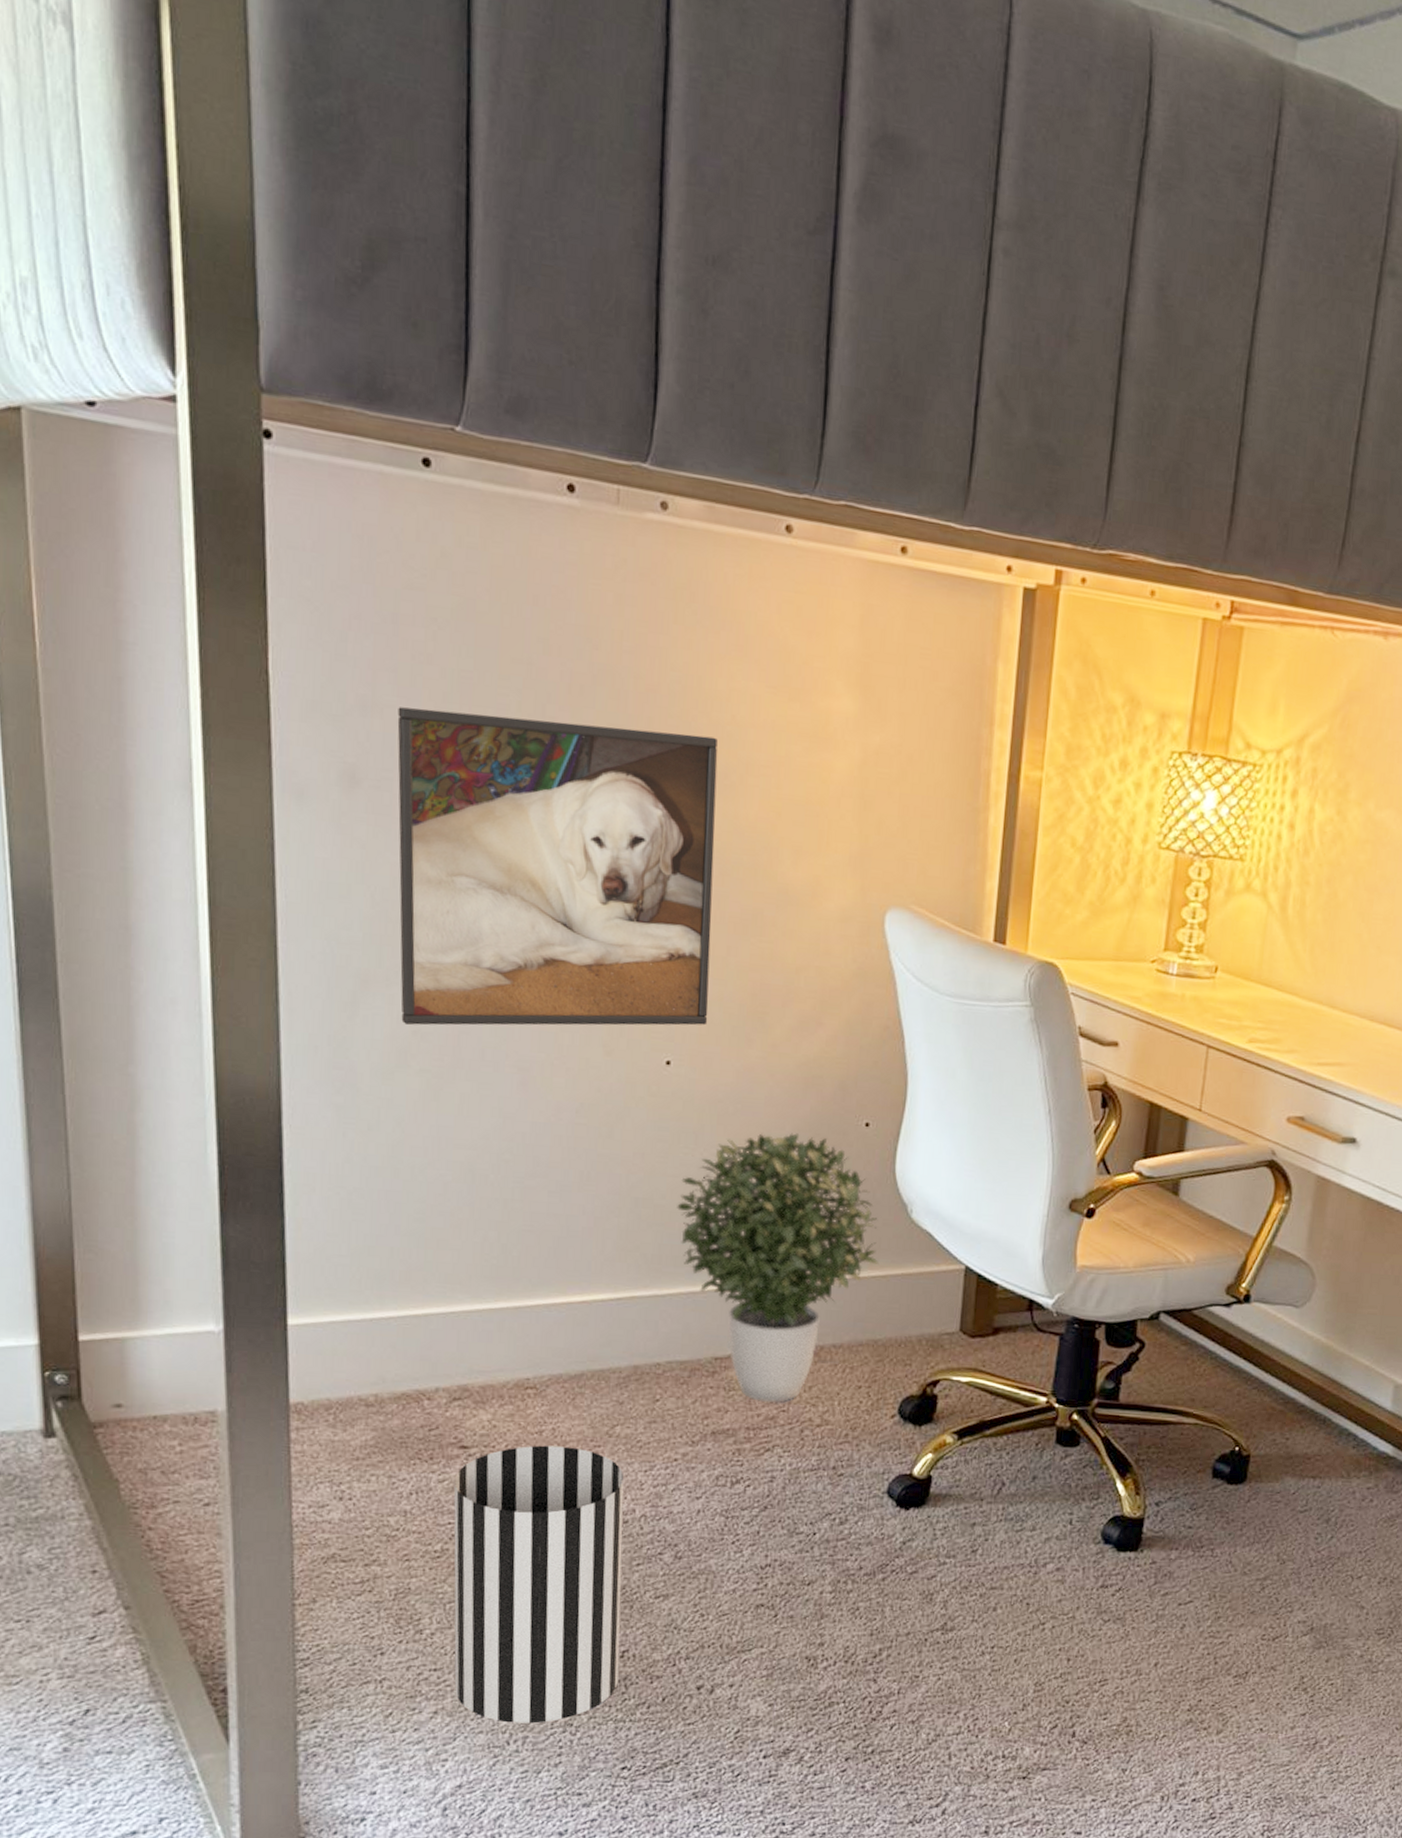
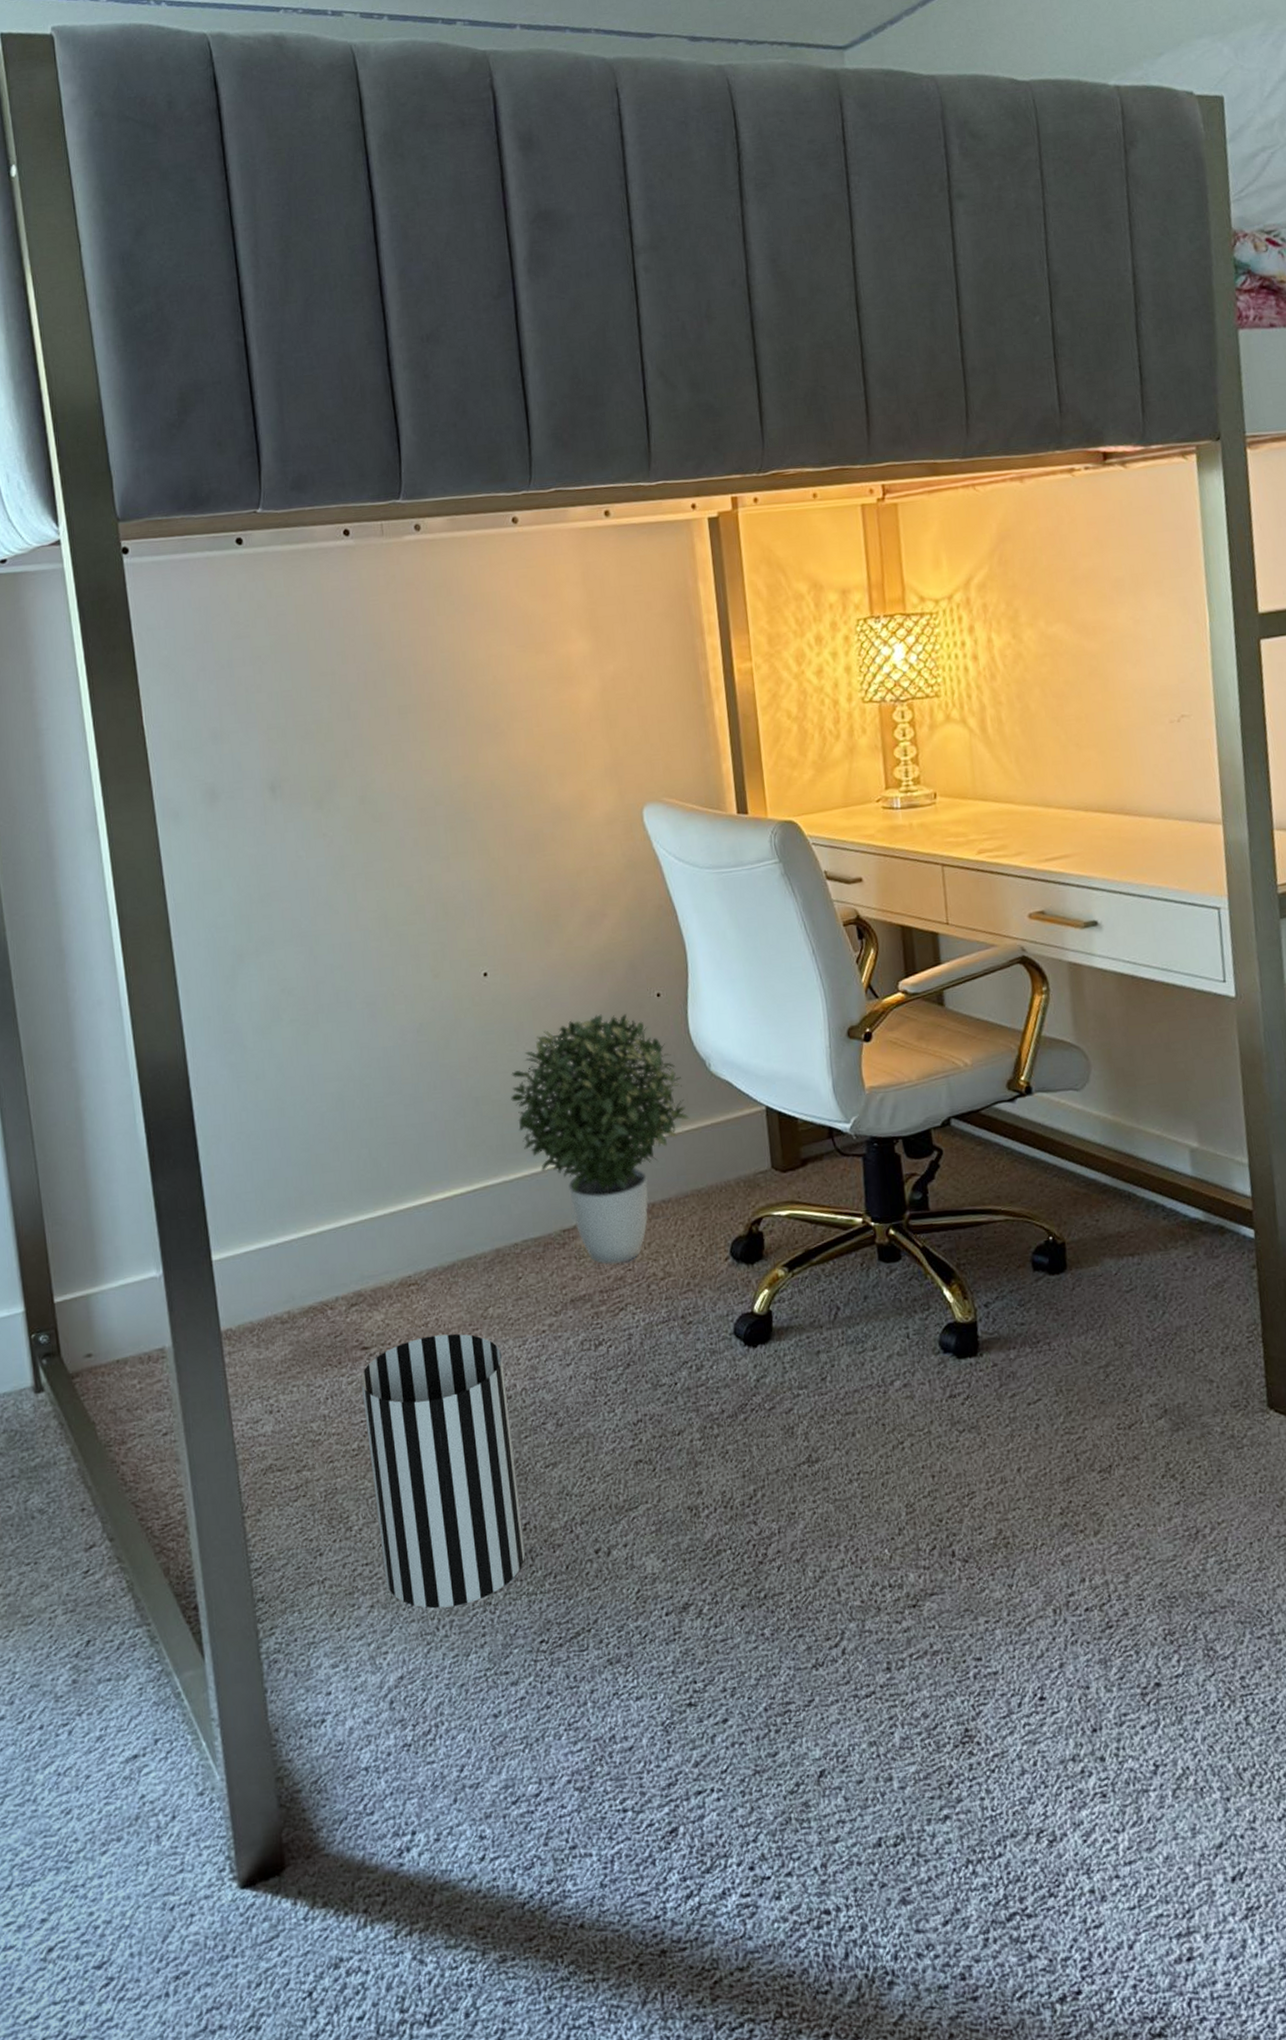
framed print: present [397,707,719,1026] -> none [240,697,512,985]

